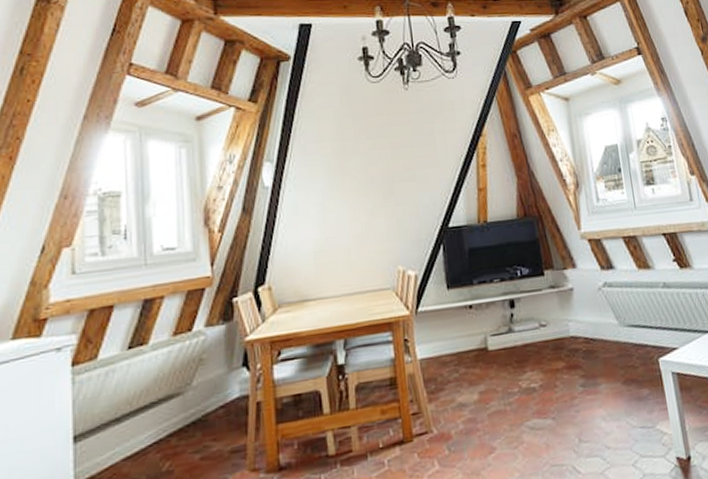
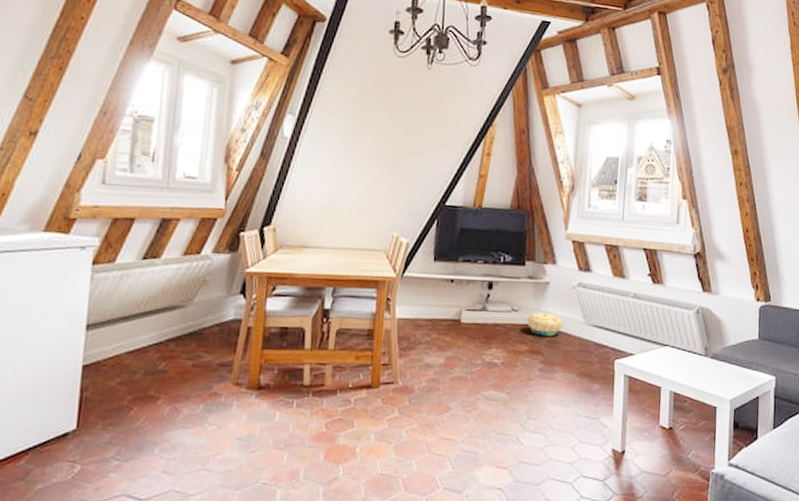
basket: none [557,321,597,348] -> present [526,312,564,337]

